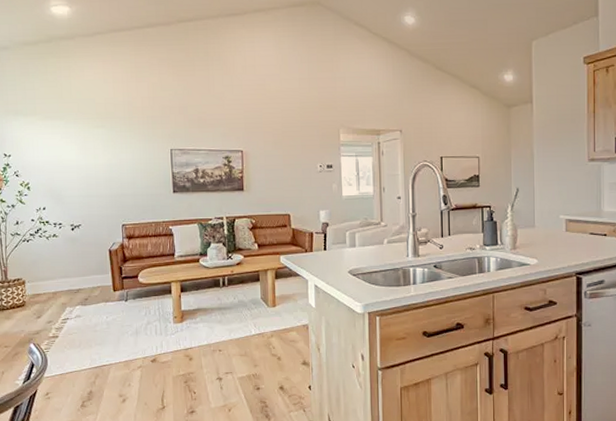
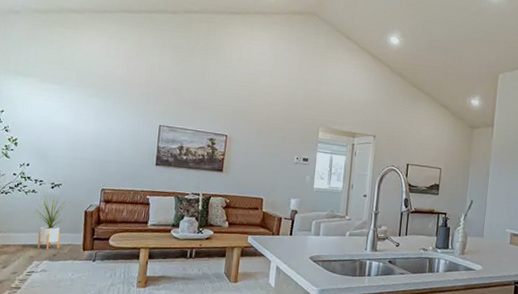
house plant: none [58,238,93,294] -> present [34,195,71,249]

